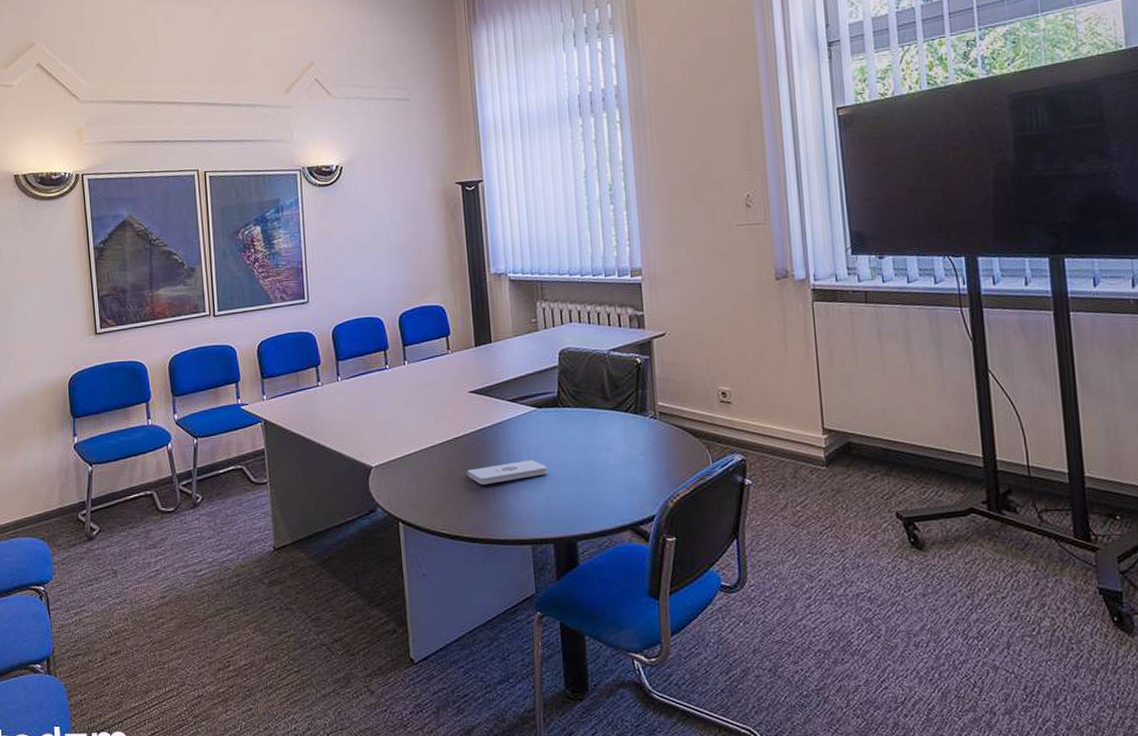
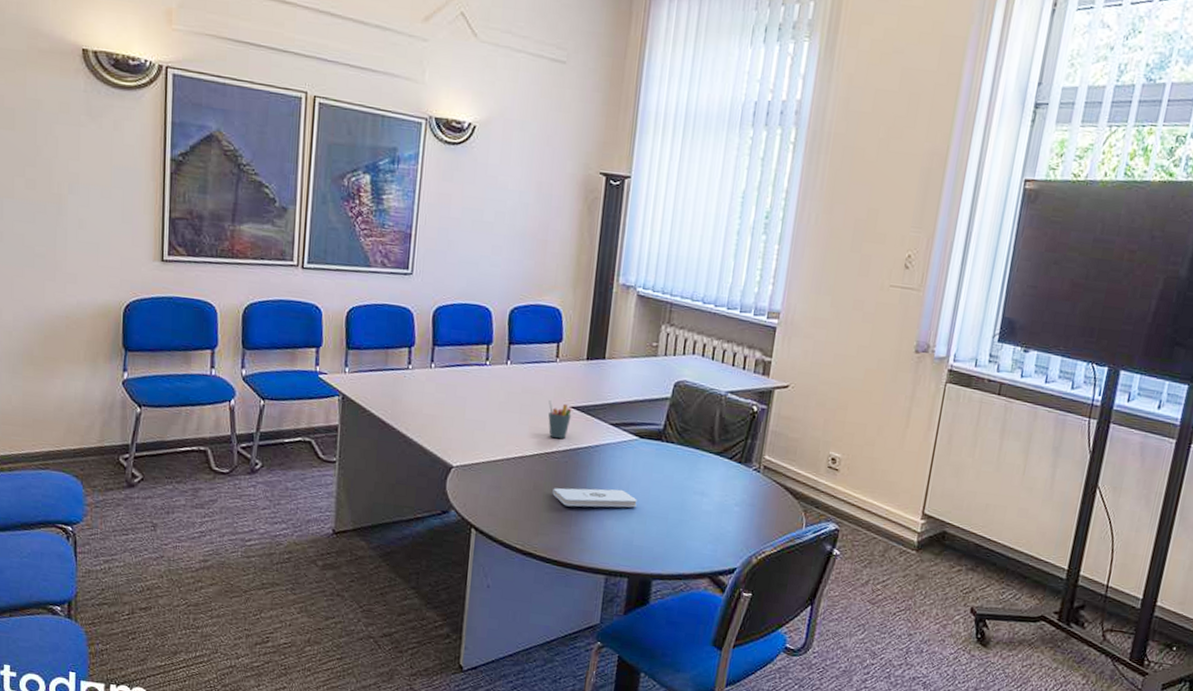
pen holder: none [448,389,471,424] -> present [548,400,572,439]

